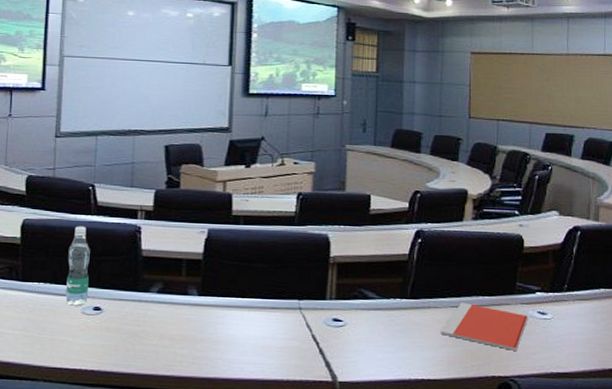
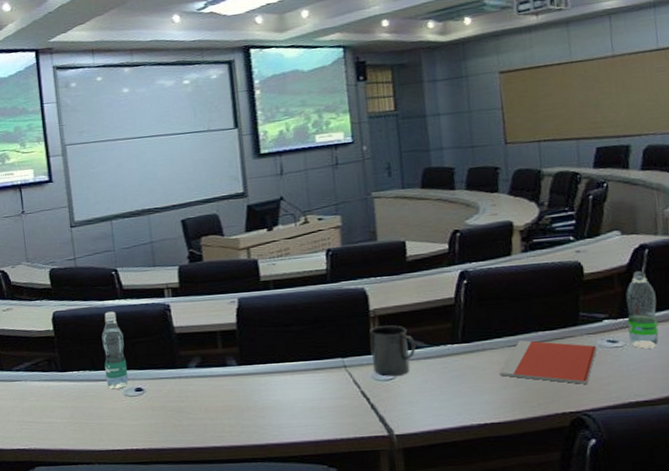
mug: none [327,273,368,324] -> present [369,325,416,376]
bottle: none [557,250,583,324] -> present [625,271,659,349]

